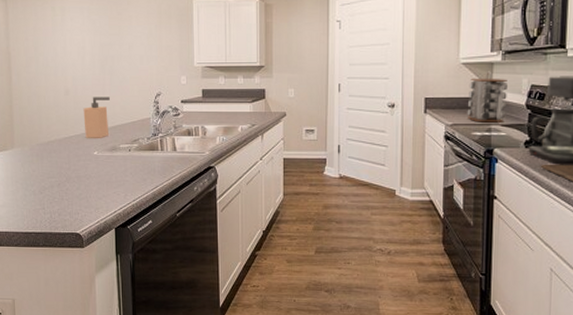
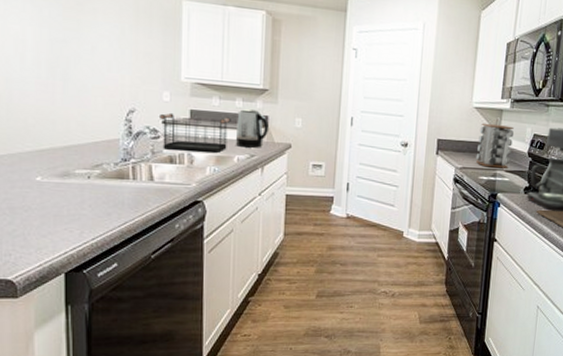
soap dispenser: present [83,97,110,138] -> none [21,106,62,160]
dish rack: none [179,93,235,124] -> present [160,112,231,153]
kettle: none [238,84,266,118] -> present [235,108,269,148]

